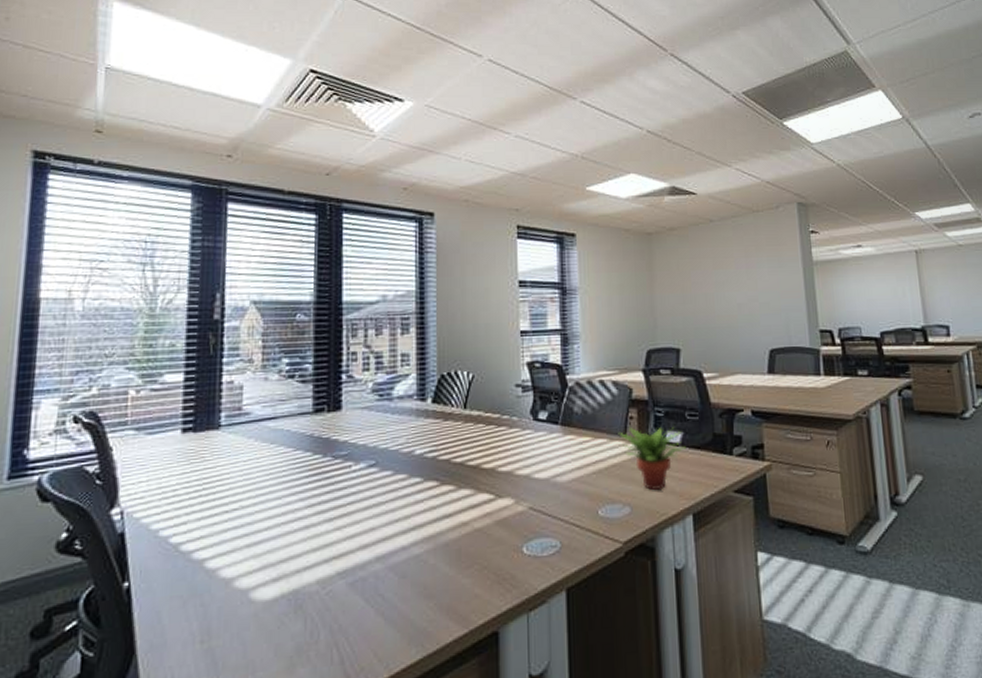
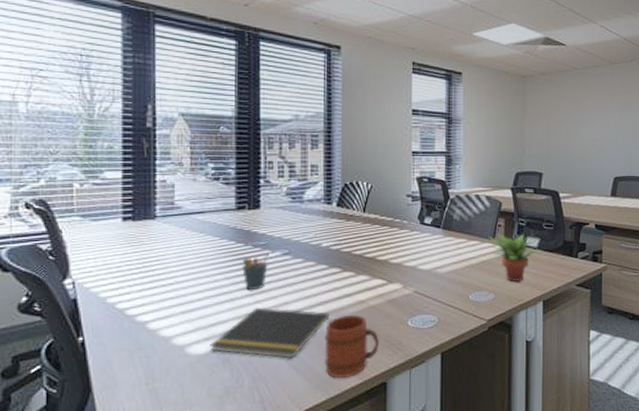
notepad: none [279,535,425,603] -> present [210,307,330,359]
pen holder: none [319,465,351,513] -> present [242,252,268,290]
mug: none [419,541,489,627] -> present [324,314,380,378]

